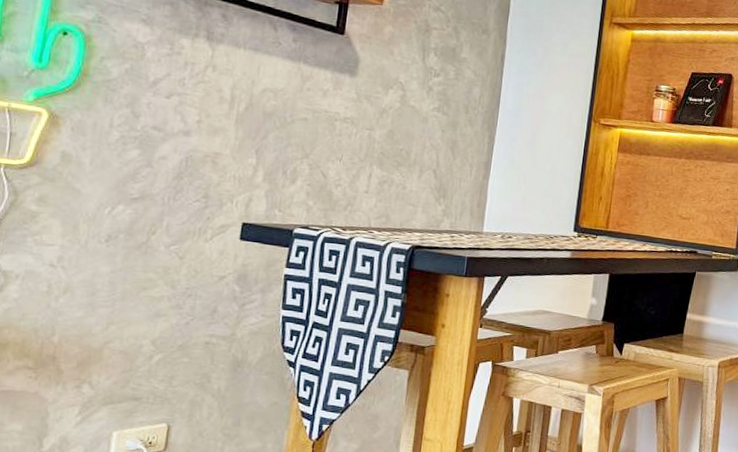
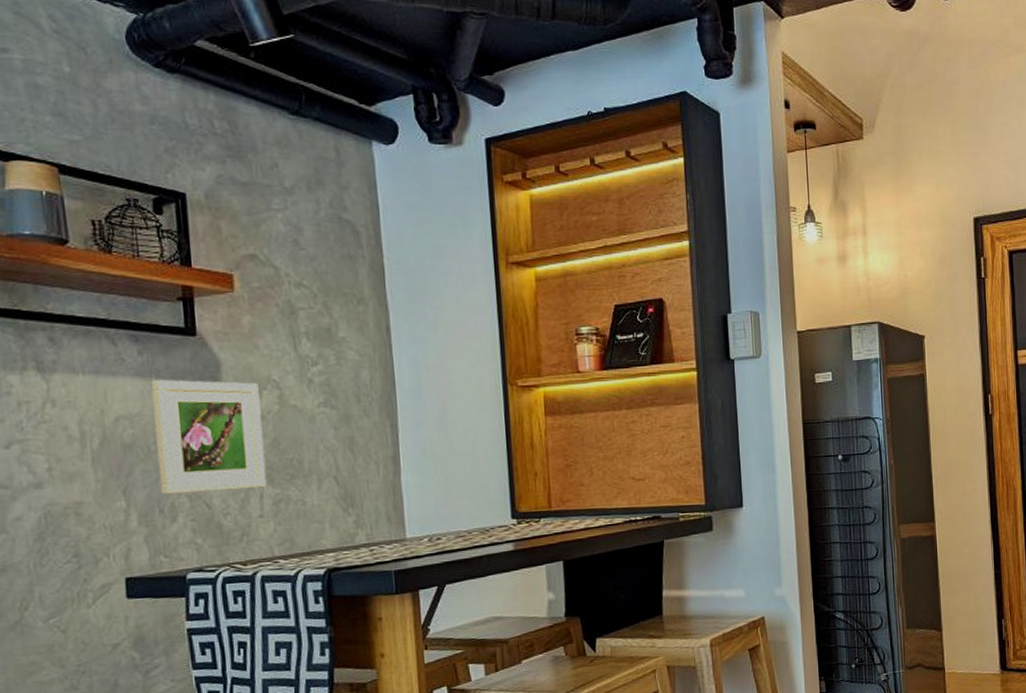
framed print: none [288,64,387,169] -> present [150,379,267,494]

